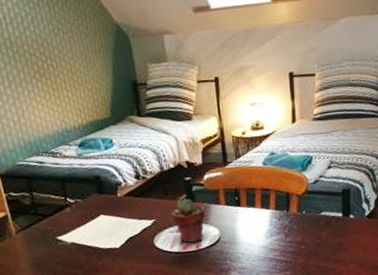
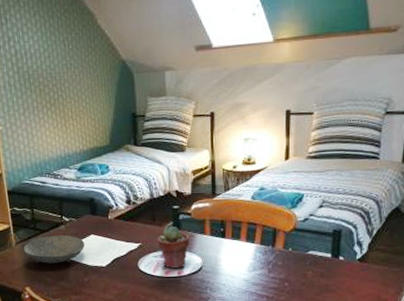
bowl: none [25,218,95,252] -> present [23,235,85,264]

